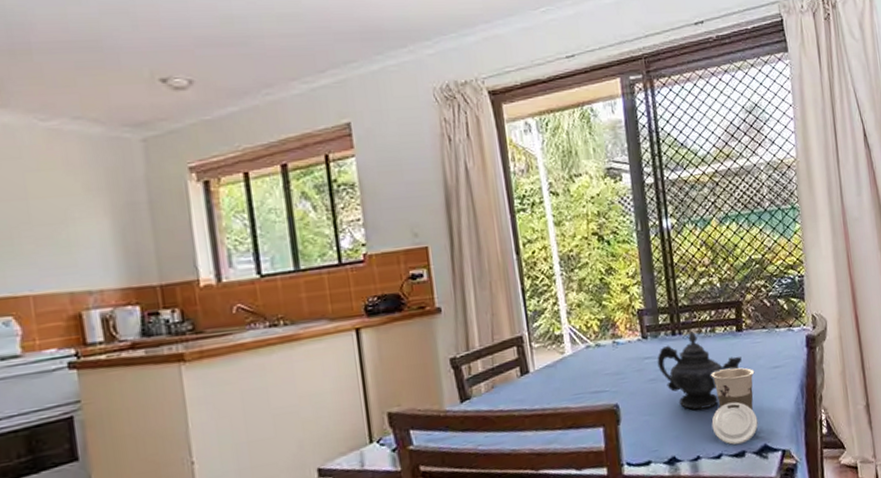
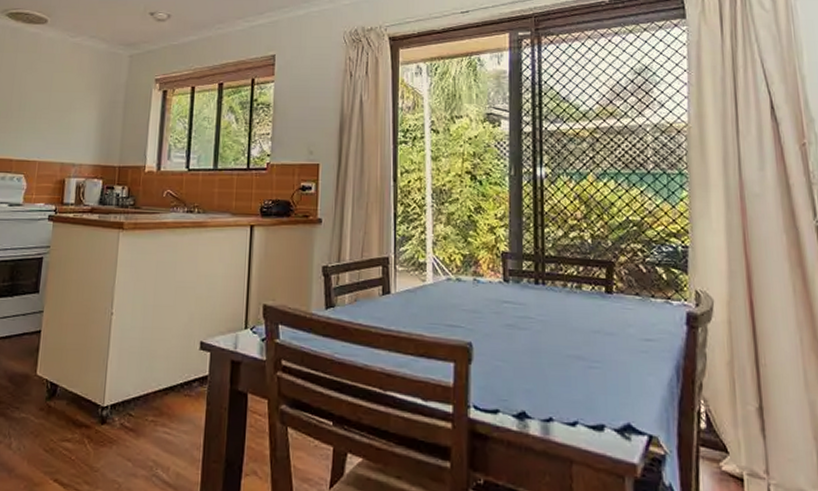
teapot: present [657,331,742,410] -> none [516,284,609,368]
cup: present [711,367,758,445] -> none [569,330,623,417]

